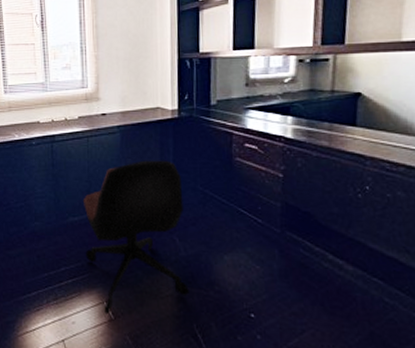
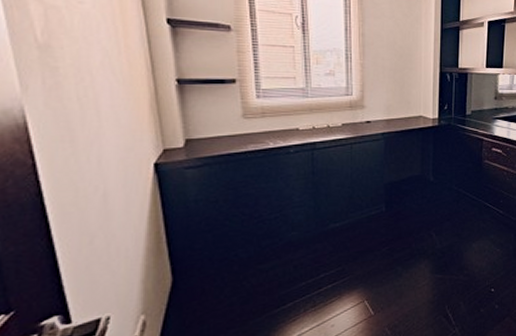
office chair: present [82,160,189,315] -> none [344,164,443,312]

